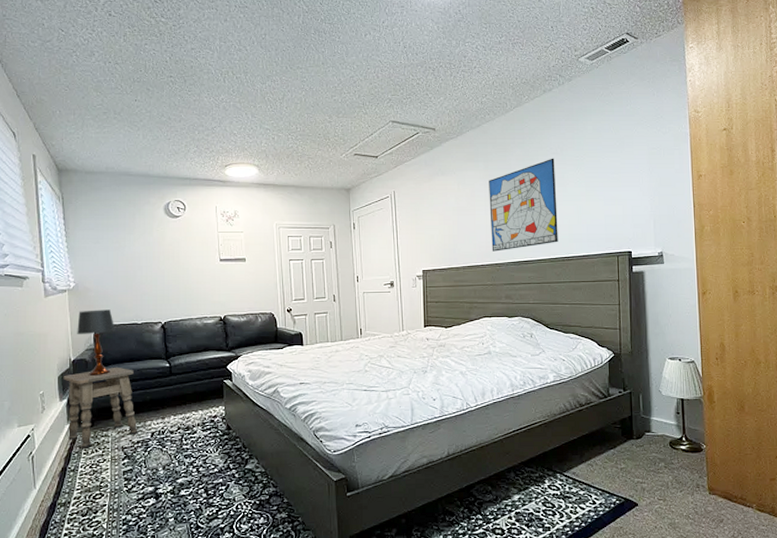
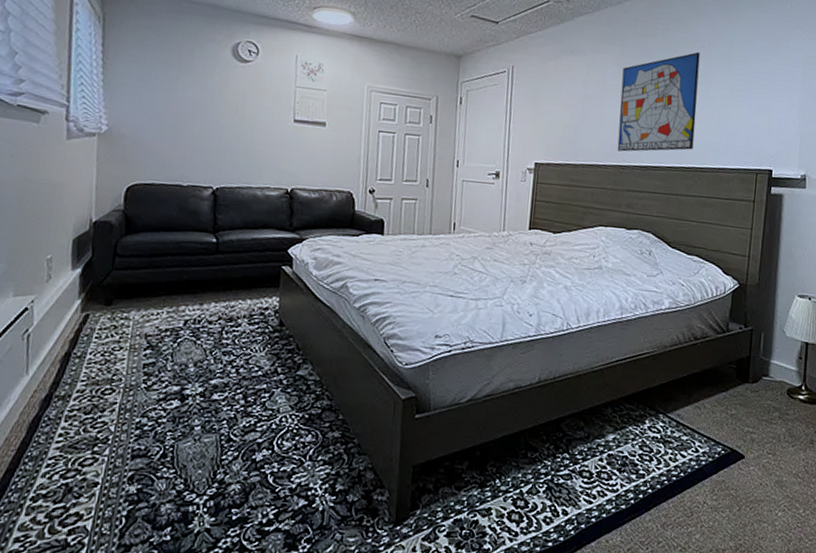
side table: present [63,366,138,449] -> none [77,235,171,332]
table lamp: present [77,309,115,376] -> none [103,161,154,244]

